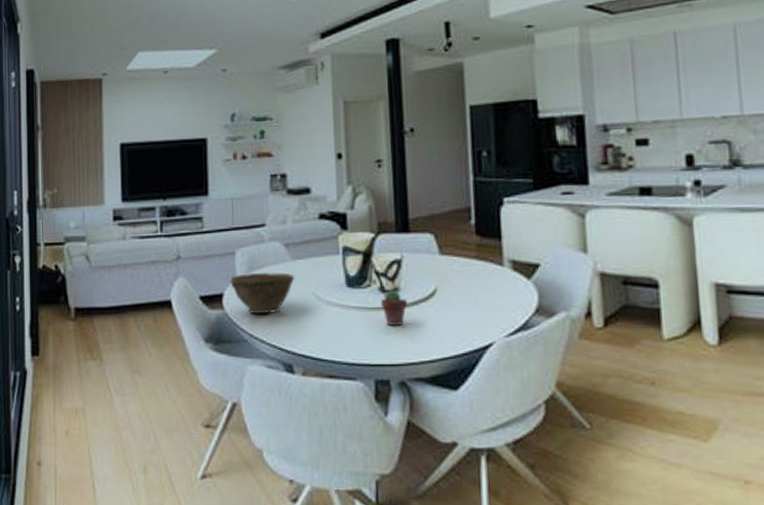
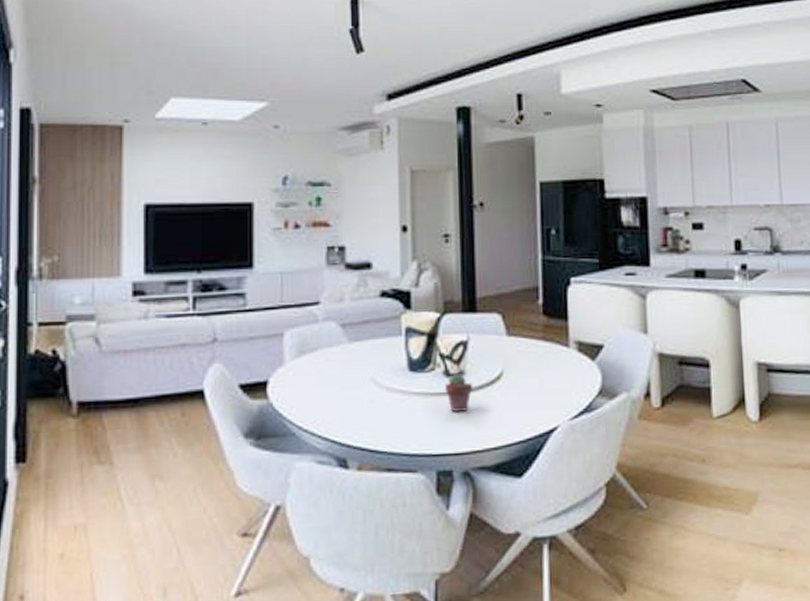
bowl: present [230,272,295,314] -> none [276,355,352,403]

